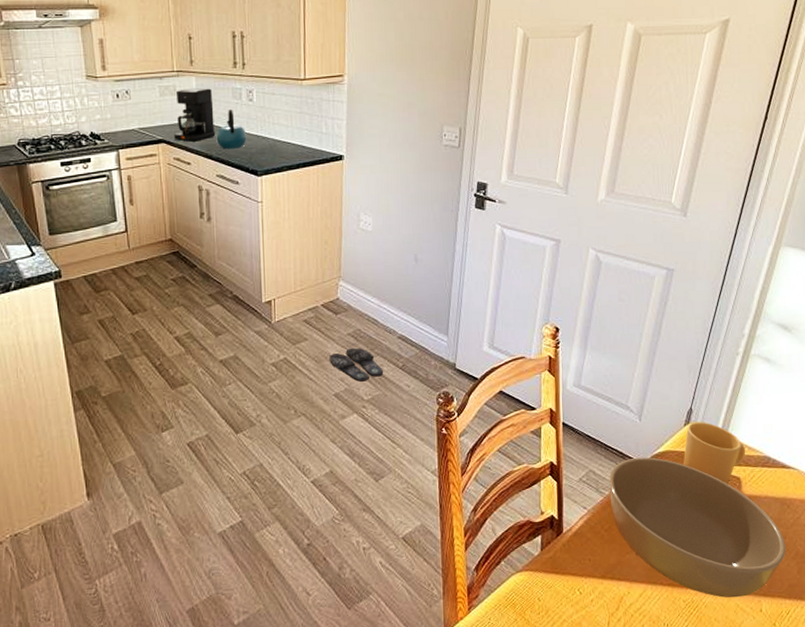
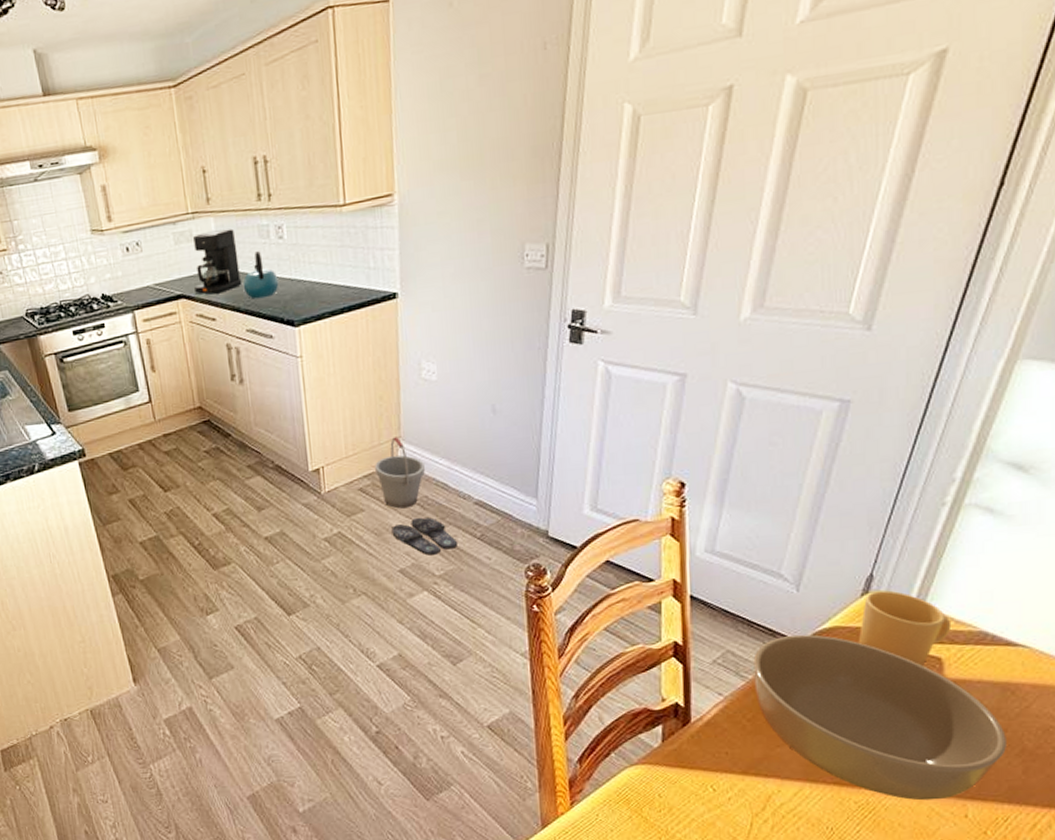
bucket: none [318,277,359,339] -> present [375,437,425,509]

